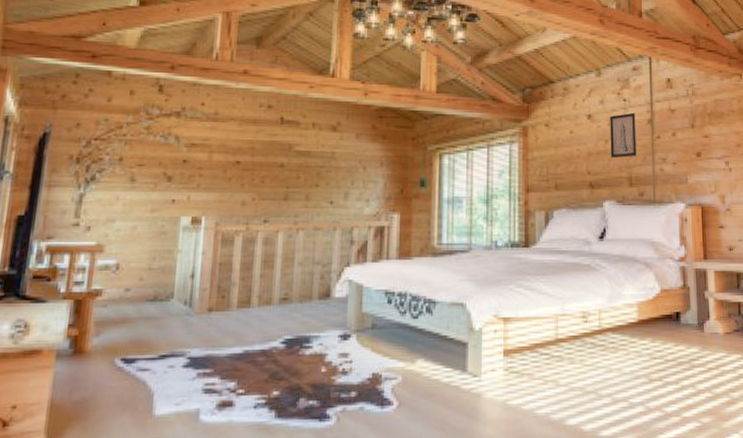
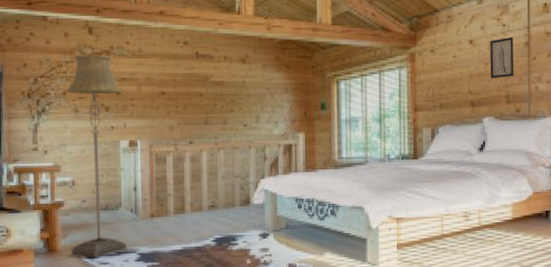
floor lamp: none [103,116,191,362] -> present [66,55,127,258]

